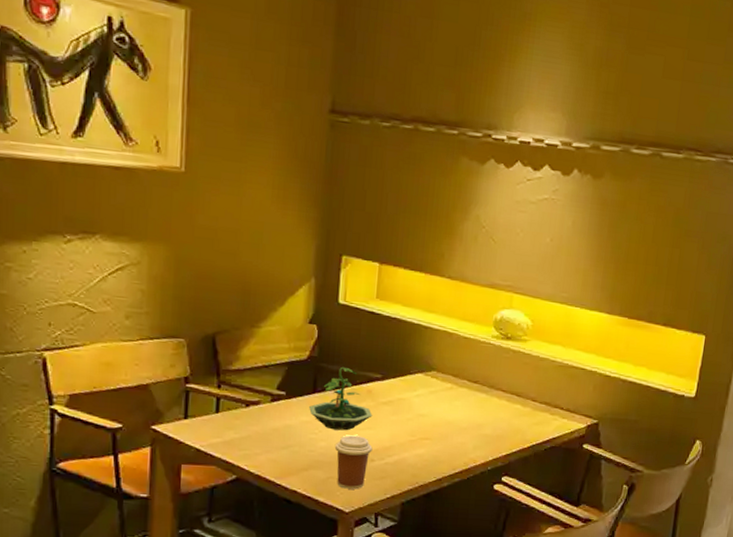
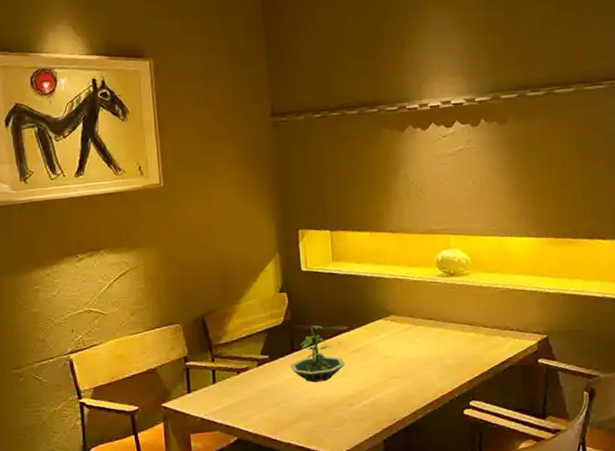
coffee cup: present [334,435,373,489] -> none [317,384,350,435]

